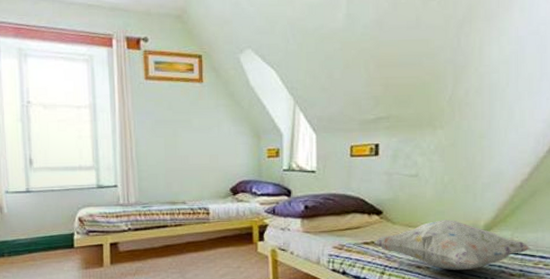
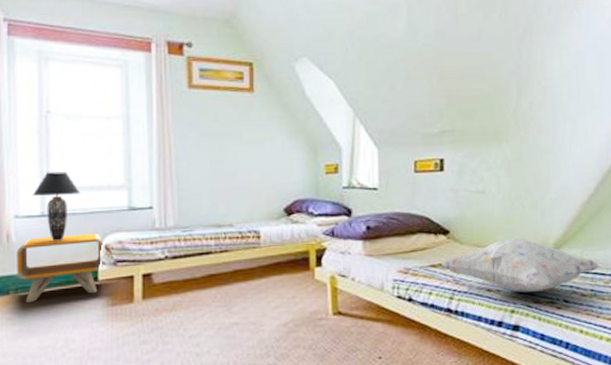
nightstand: none [8,207,78,265] -> present [17,232,104,304]
table lamp: none [19,154,57,214] -> present [33,172,81,242]

